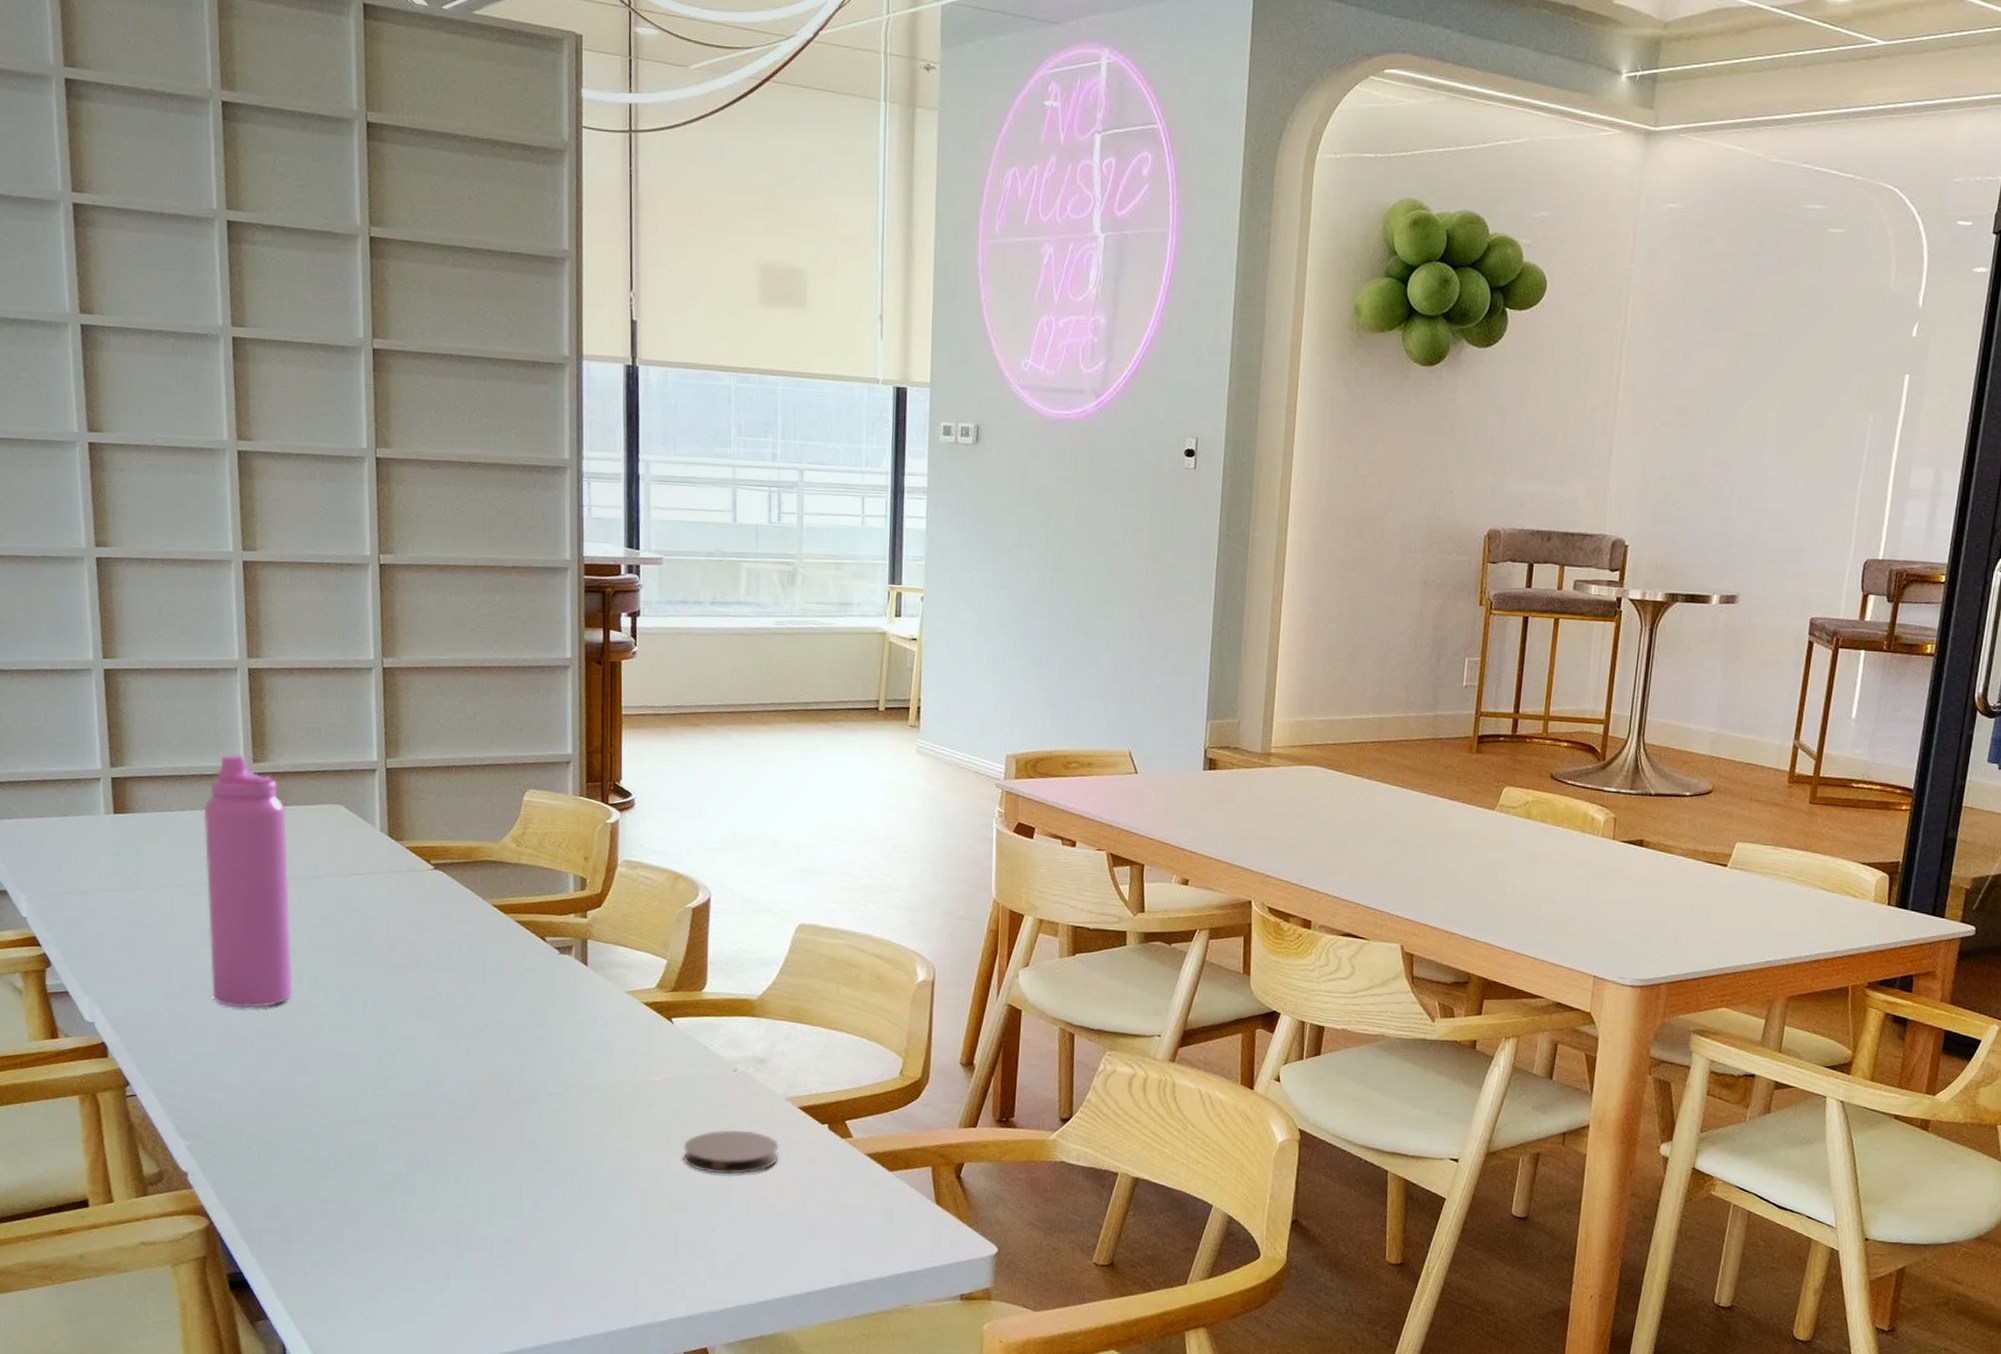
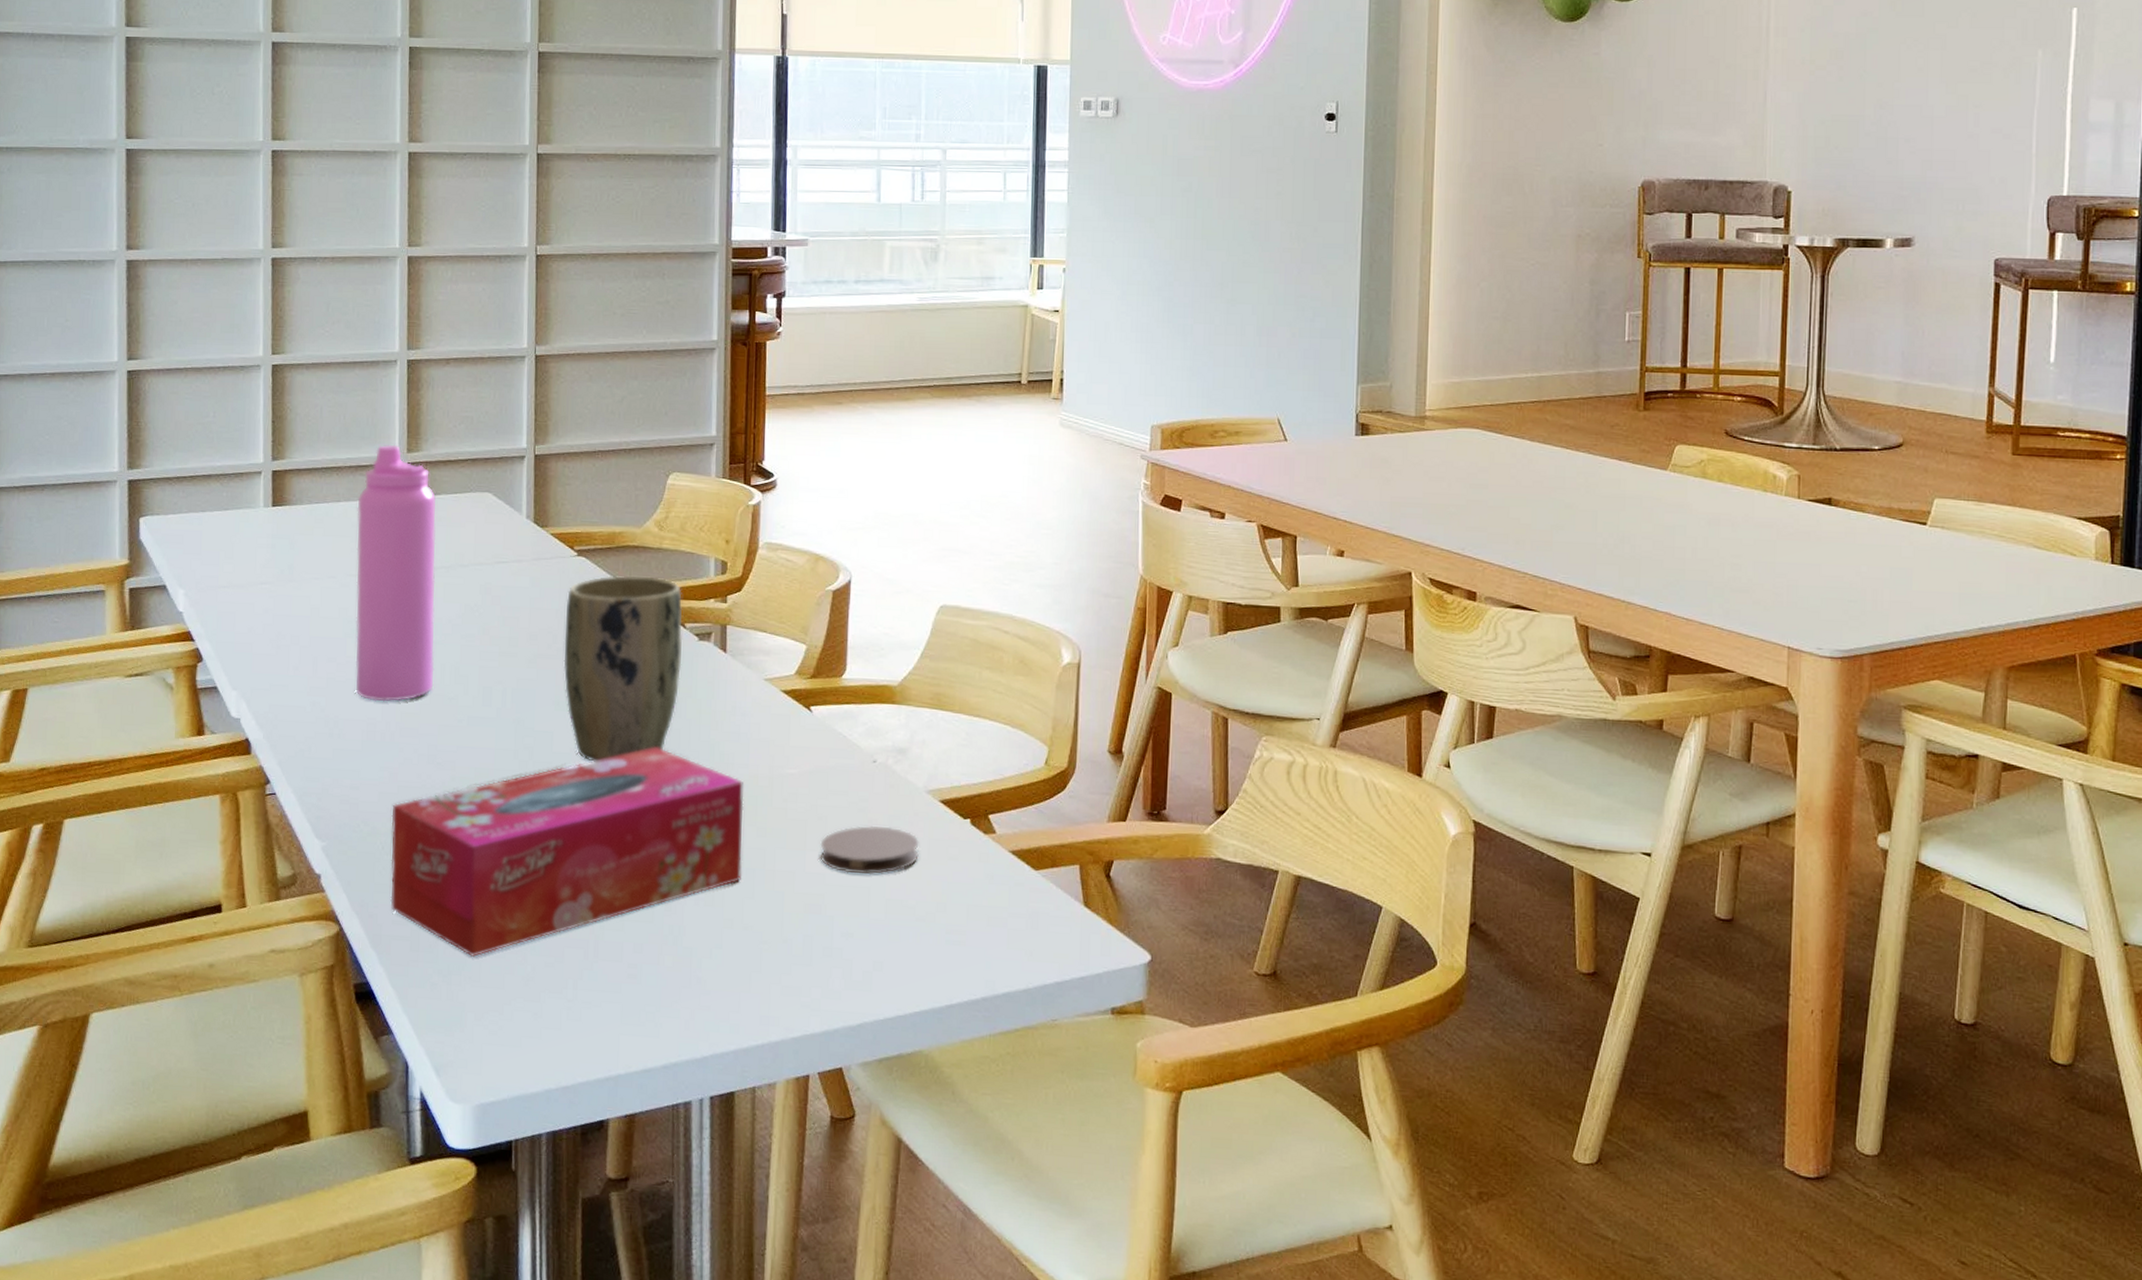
tissue box: none [256,1054,608,1250] -> present [390,746,744,958]
plant pot: none [424,889,544,1068] -> present [563,575,683,762]

